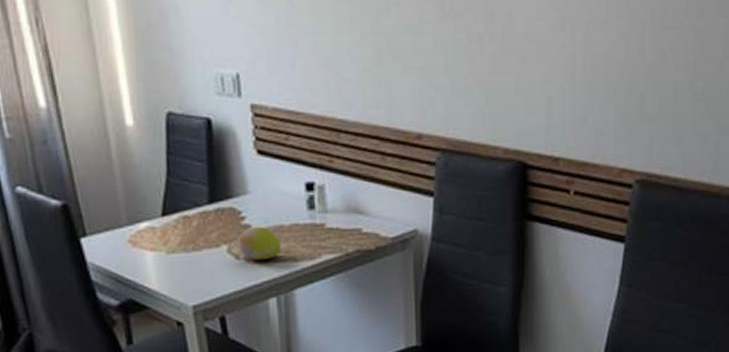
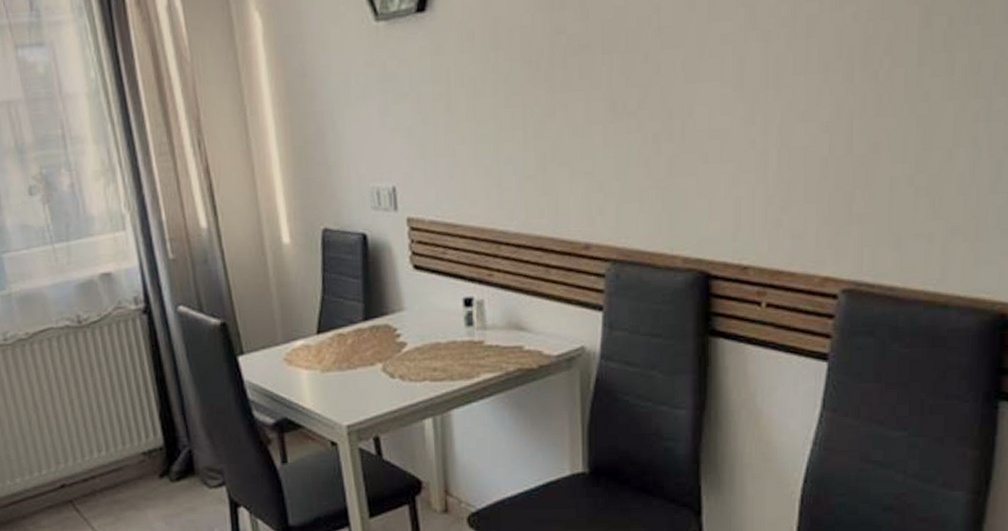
fruit: present [238,226,281,261] -> none [394,344,438,379]

